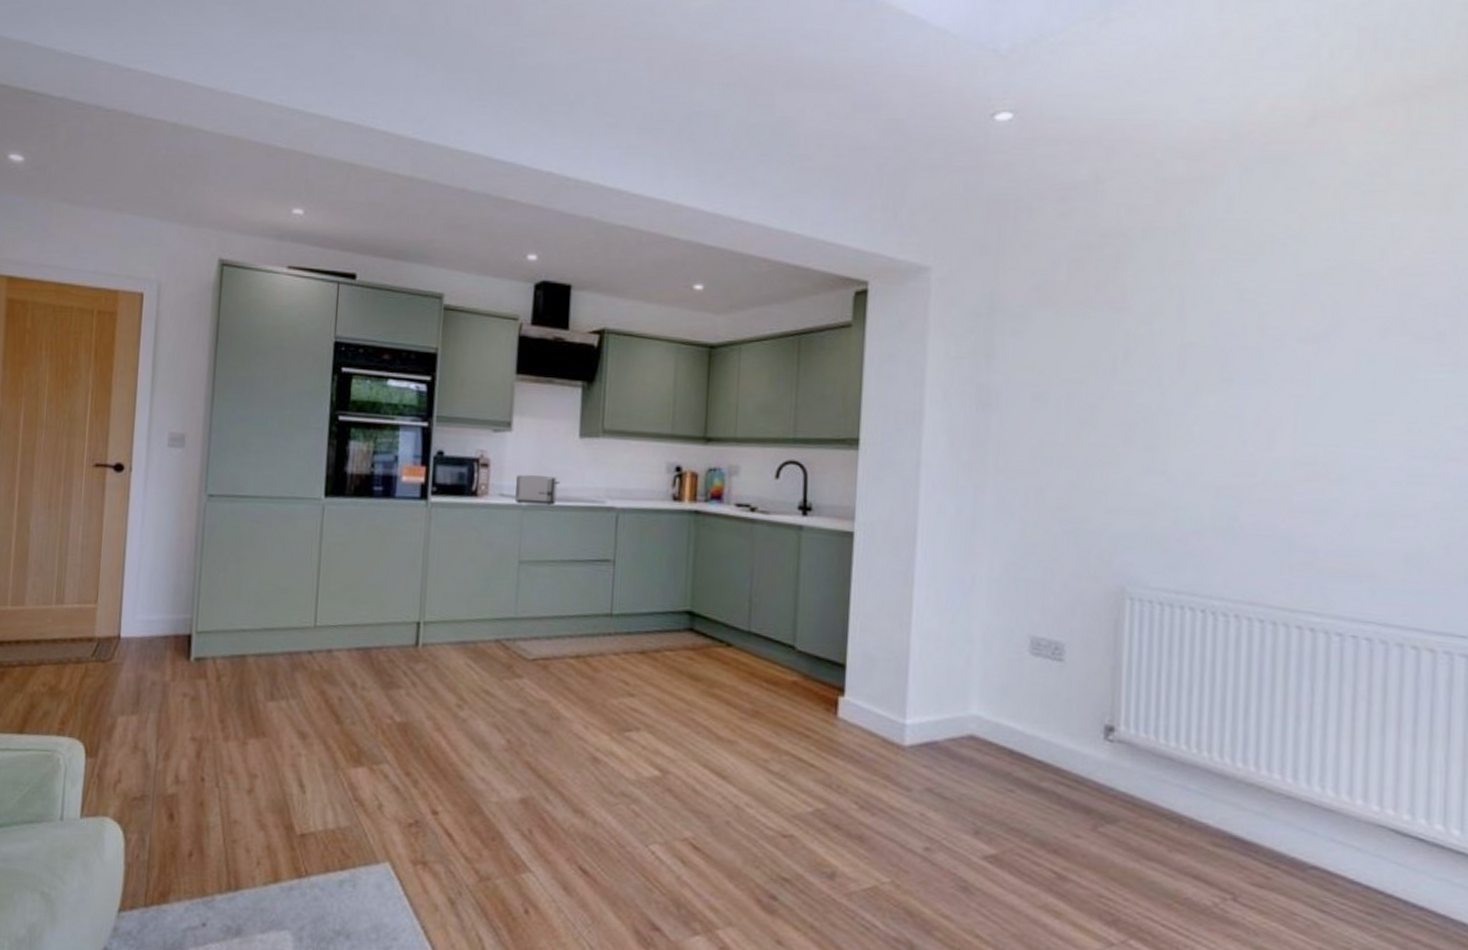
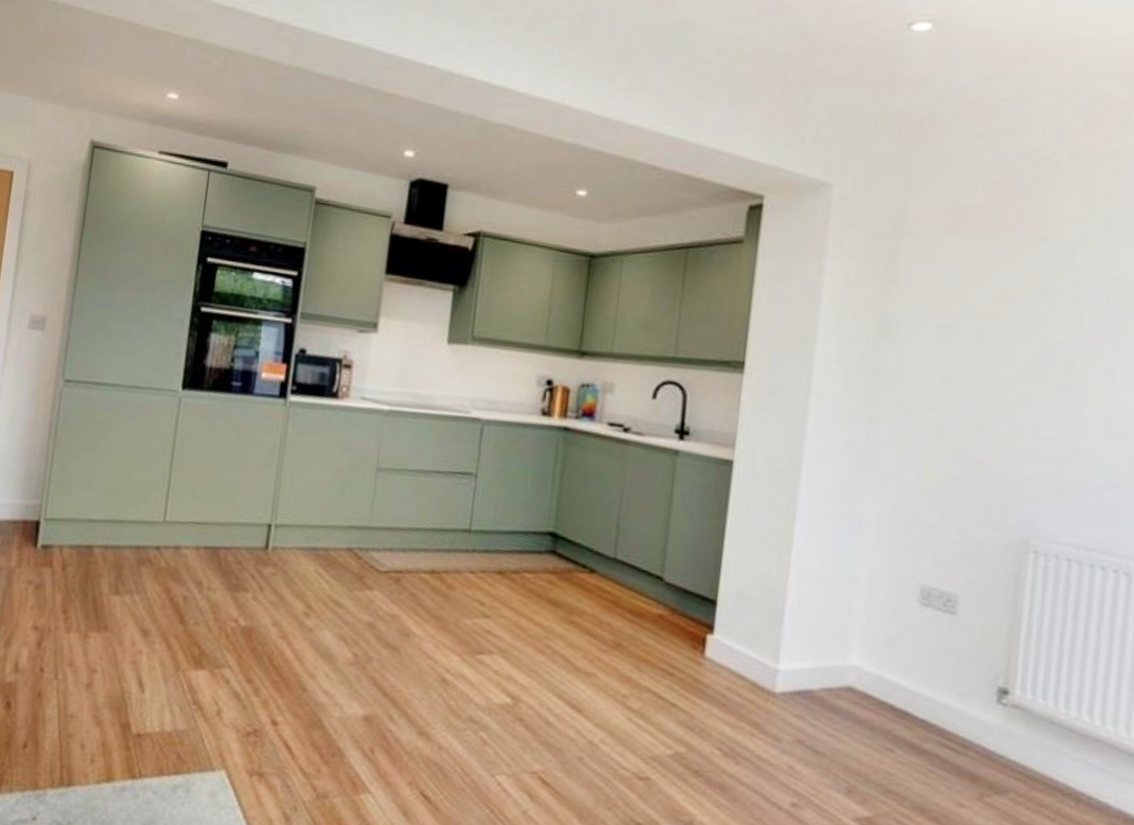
toaster: present [515,474,560,506] -> none [377,378,425,413]

